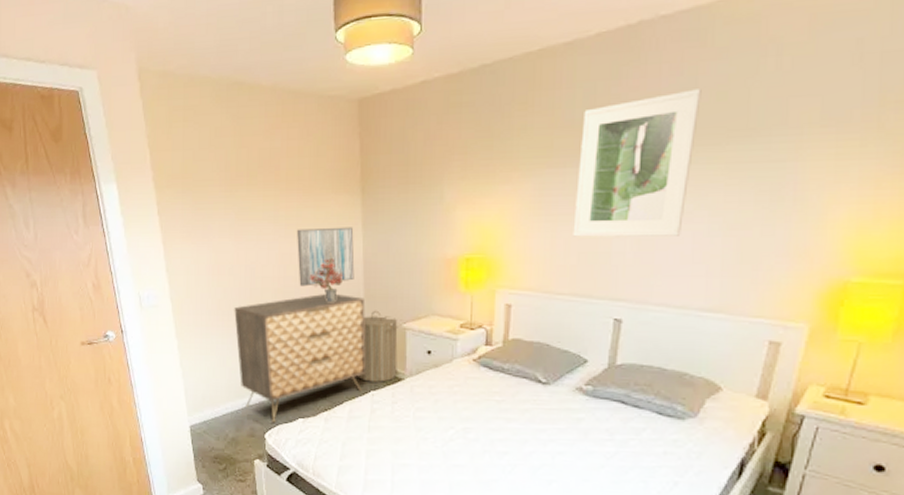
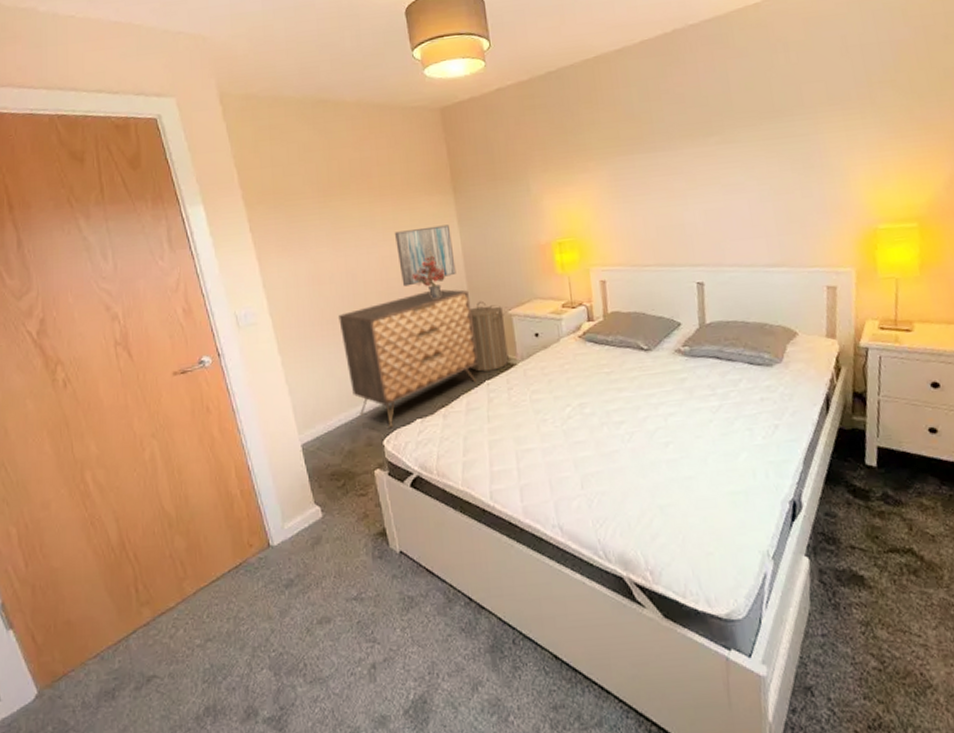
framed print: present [573,89,702,237] -> none [641,81,739,214]

